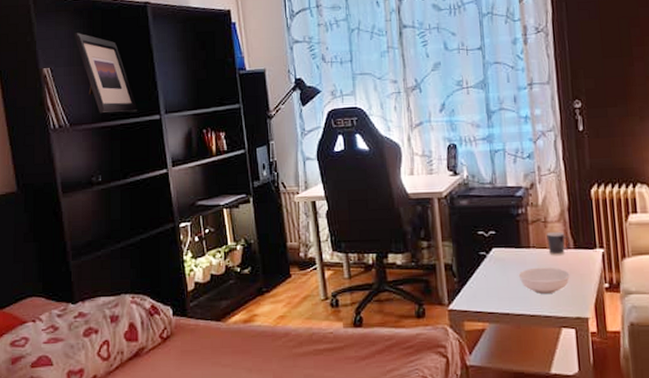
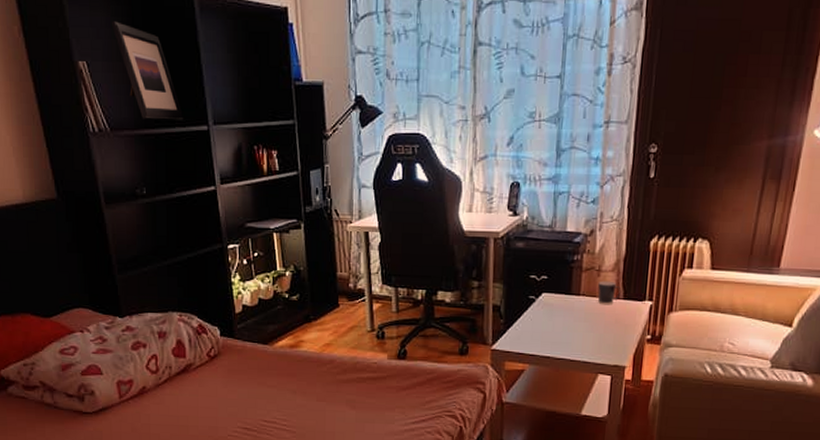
bowl: present [518,267,570,295] -> none [564,315,615,342]

